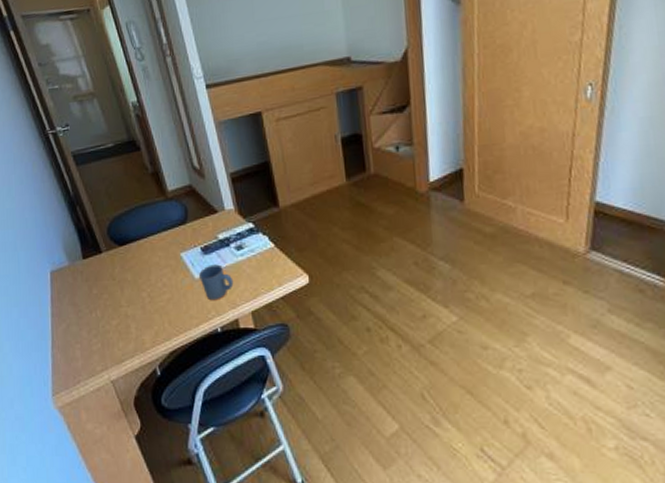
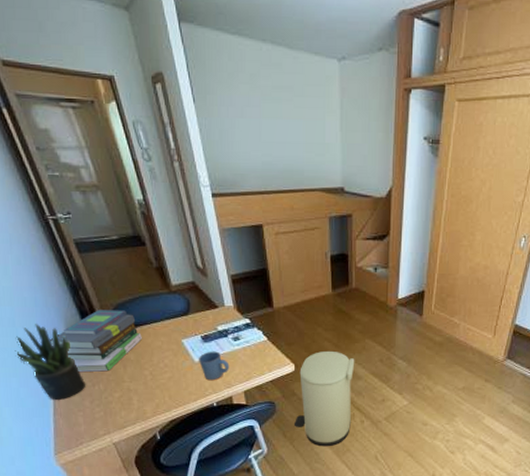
potted plant: none [16,246,83,332] -> present [15,324,85,401]
books: none [49,224,139,298] -> present [50,310,142,373]
pedal bin: none [314,254,385,382] -> present [295,350,355,447]

